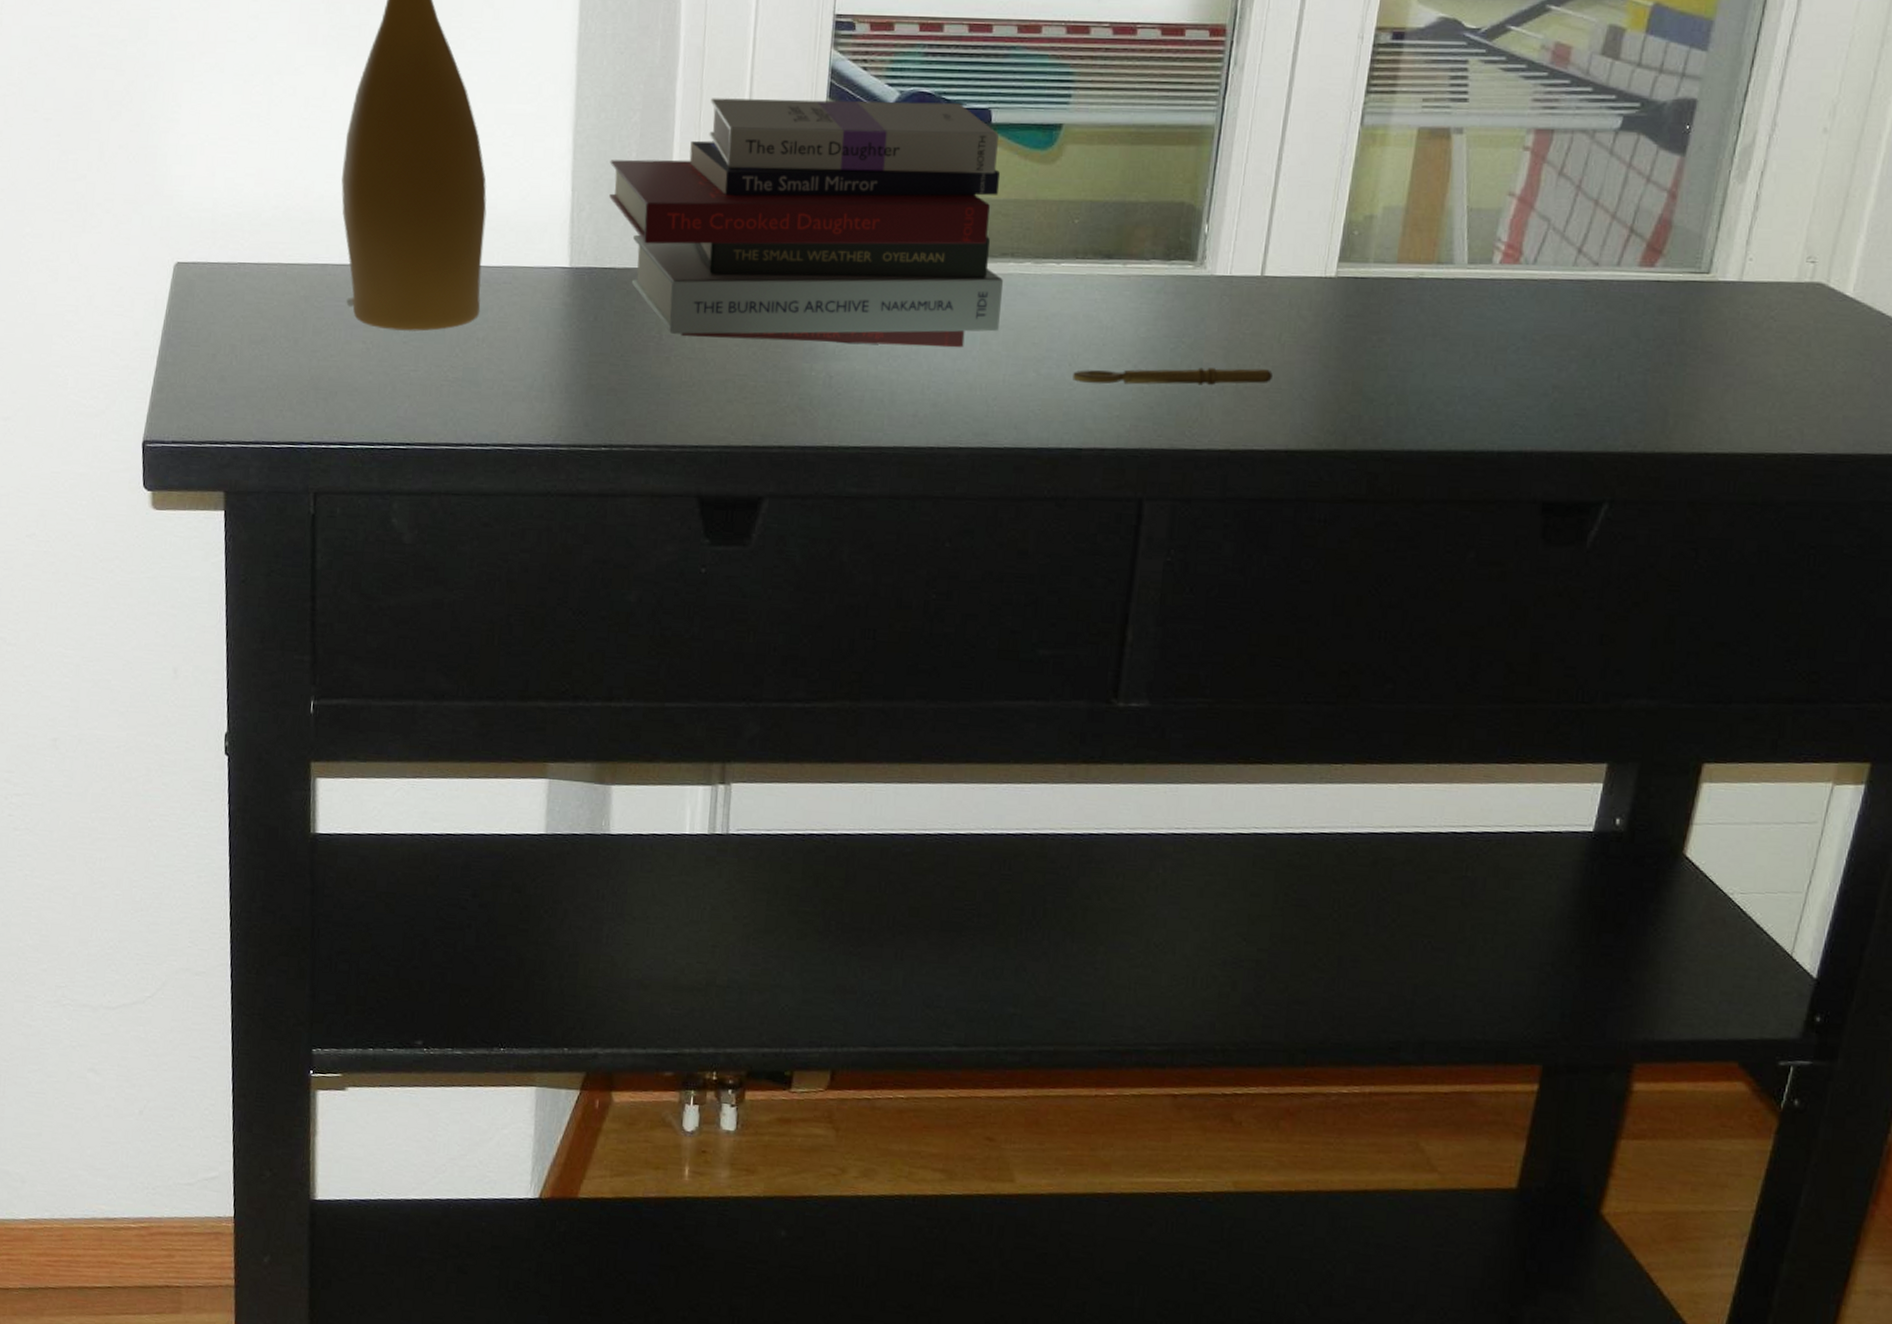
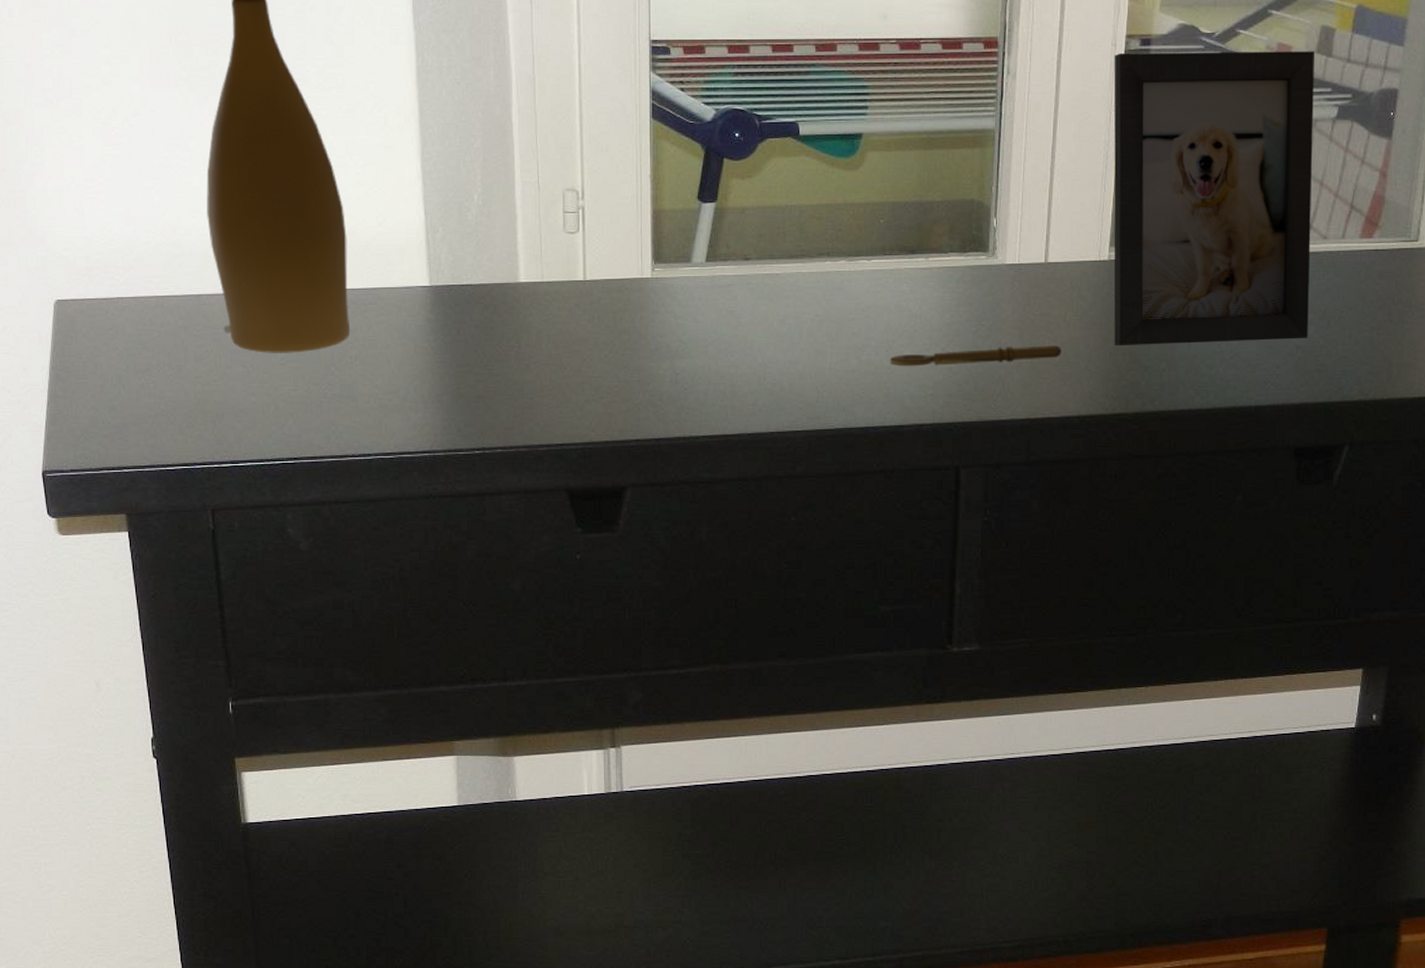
books: present [609,98,1004,347] -> none [457,118,823,345]
picture frame: none [1335,46,1600,378] -> present [1113,51,1315,346]

